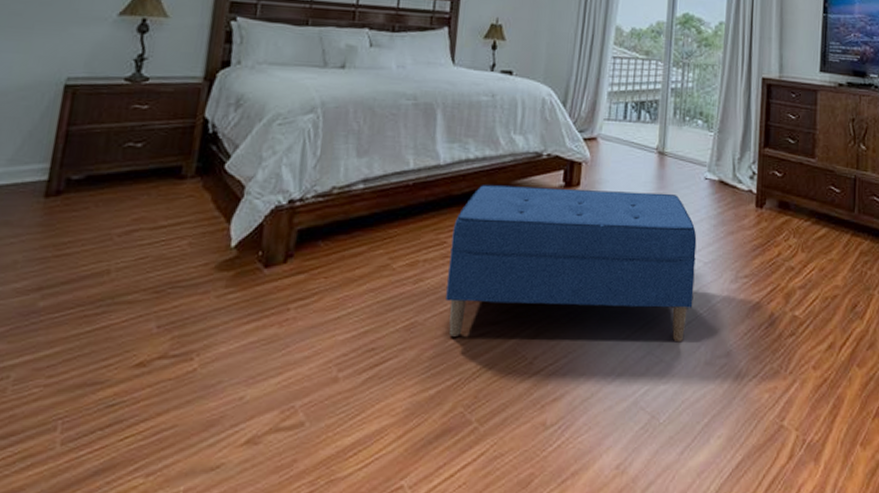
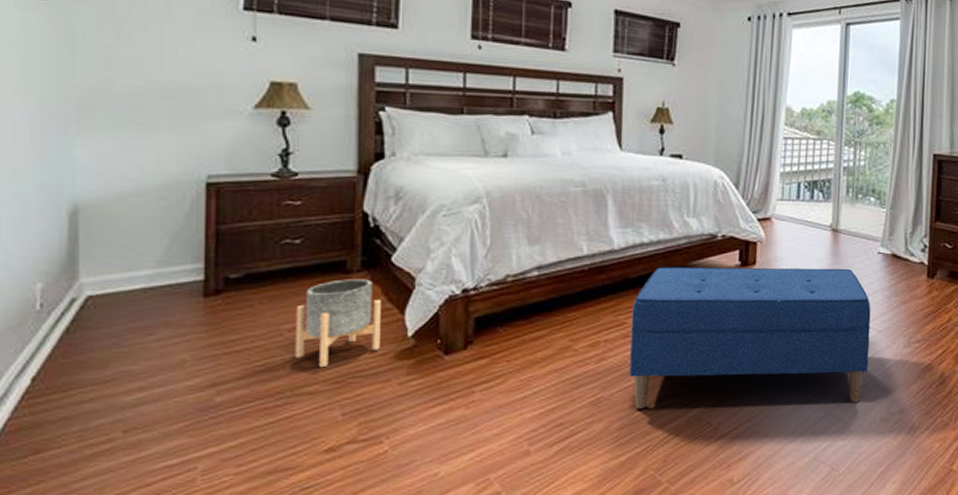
planter: none [120,185,210,276] -> present [295,279,381,368]

